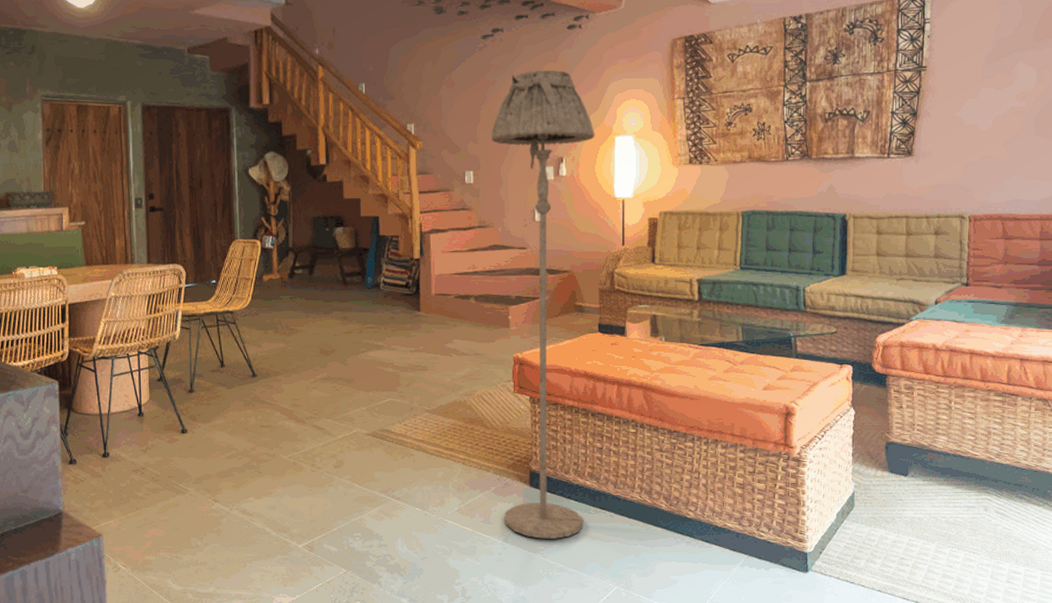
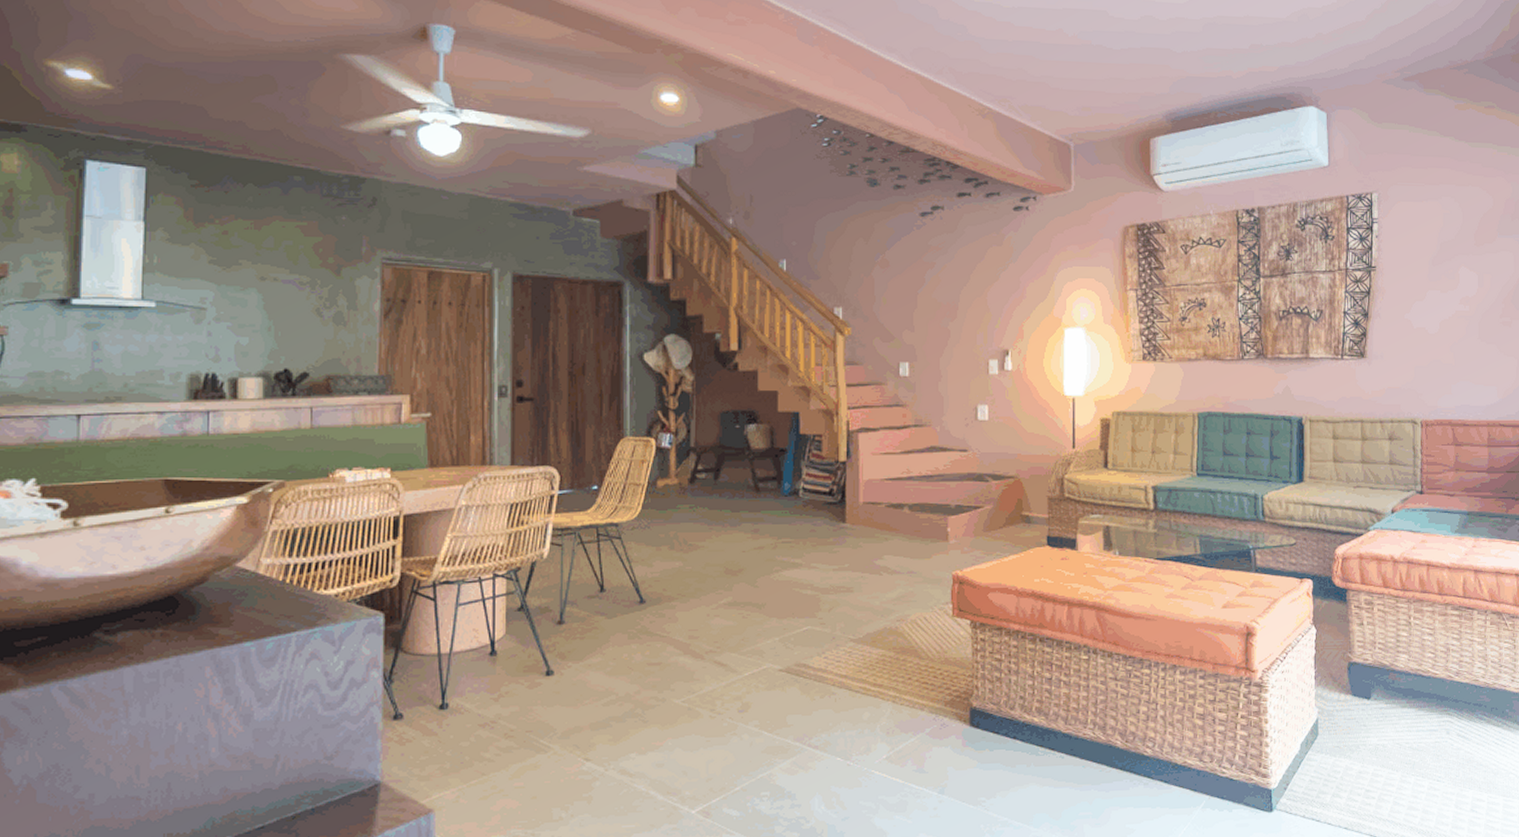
floor lamp: present [491,70,595,539] -> none [929,254,1043,788]

